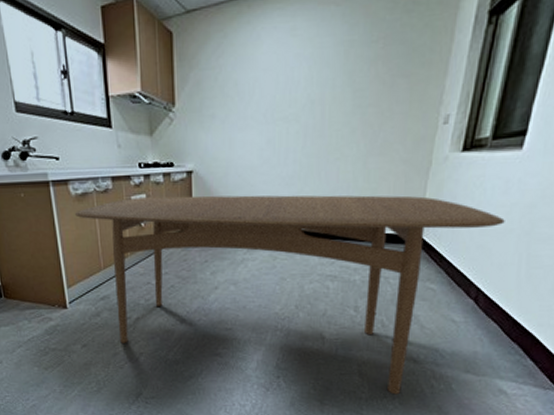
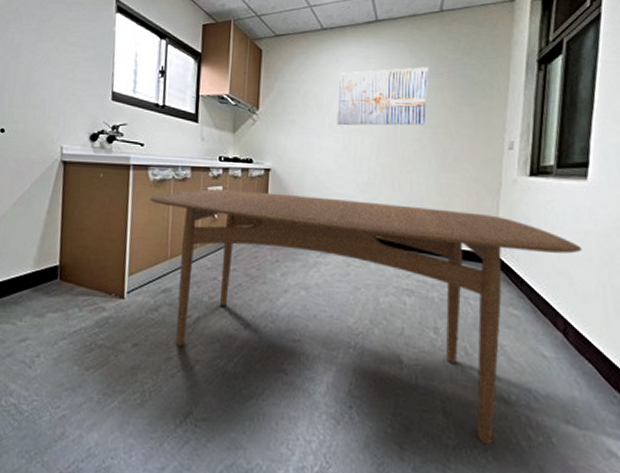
wall art: none [260,34,363,116] -> present [337,67,429,126]

